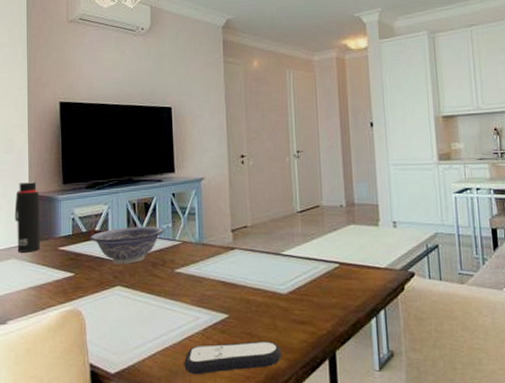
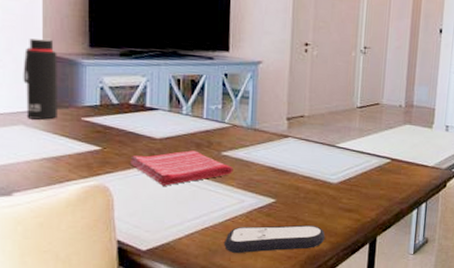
decorative bowl: present [90,226,165,265] -> none [122,103,213,143]
dish towel: none [98,270,187,307] -> present [130,150,233,186]

